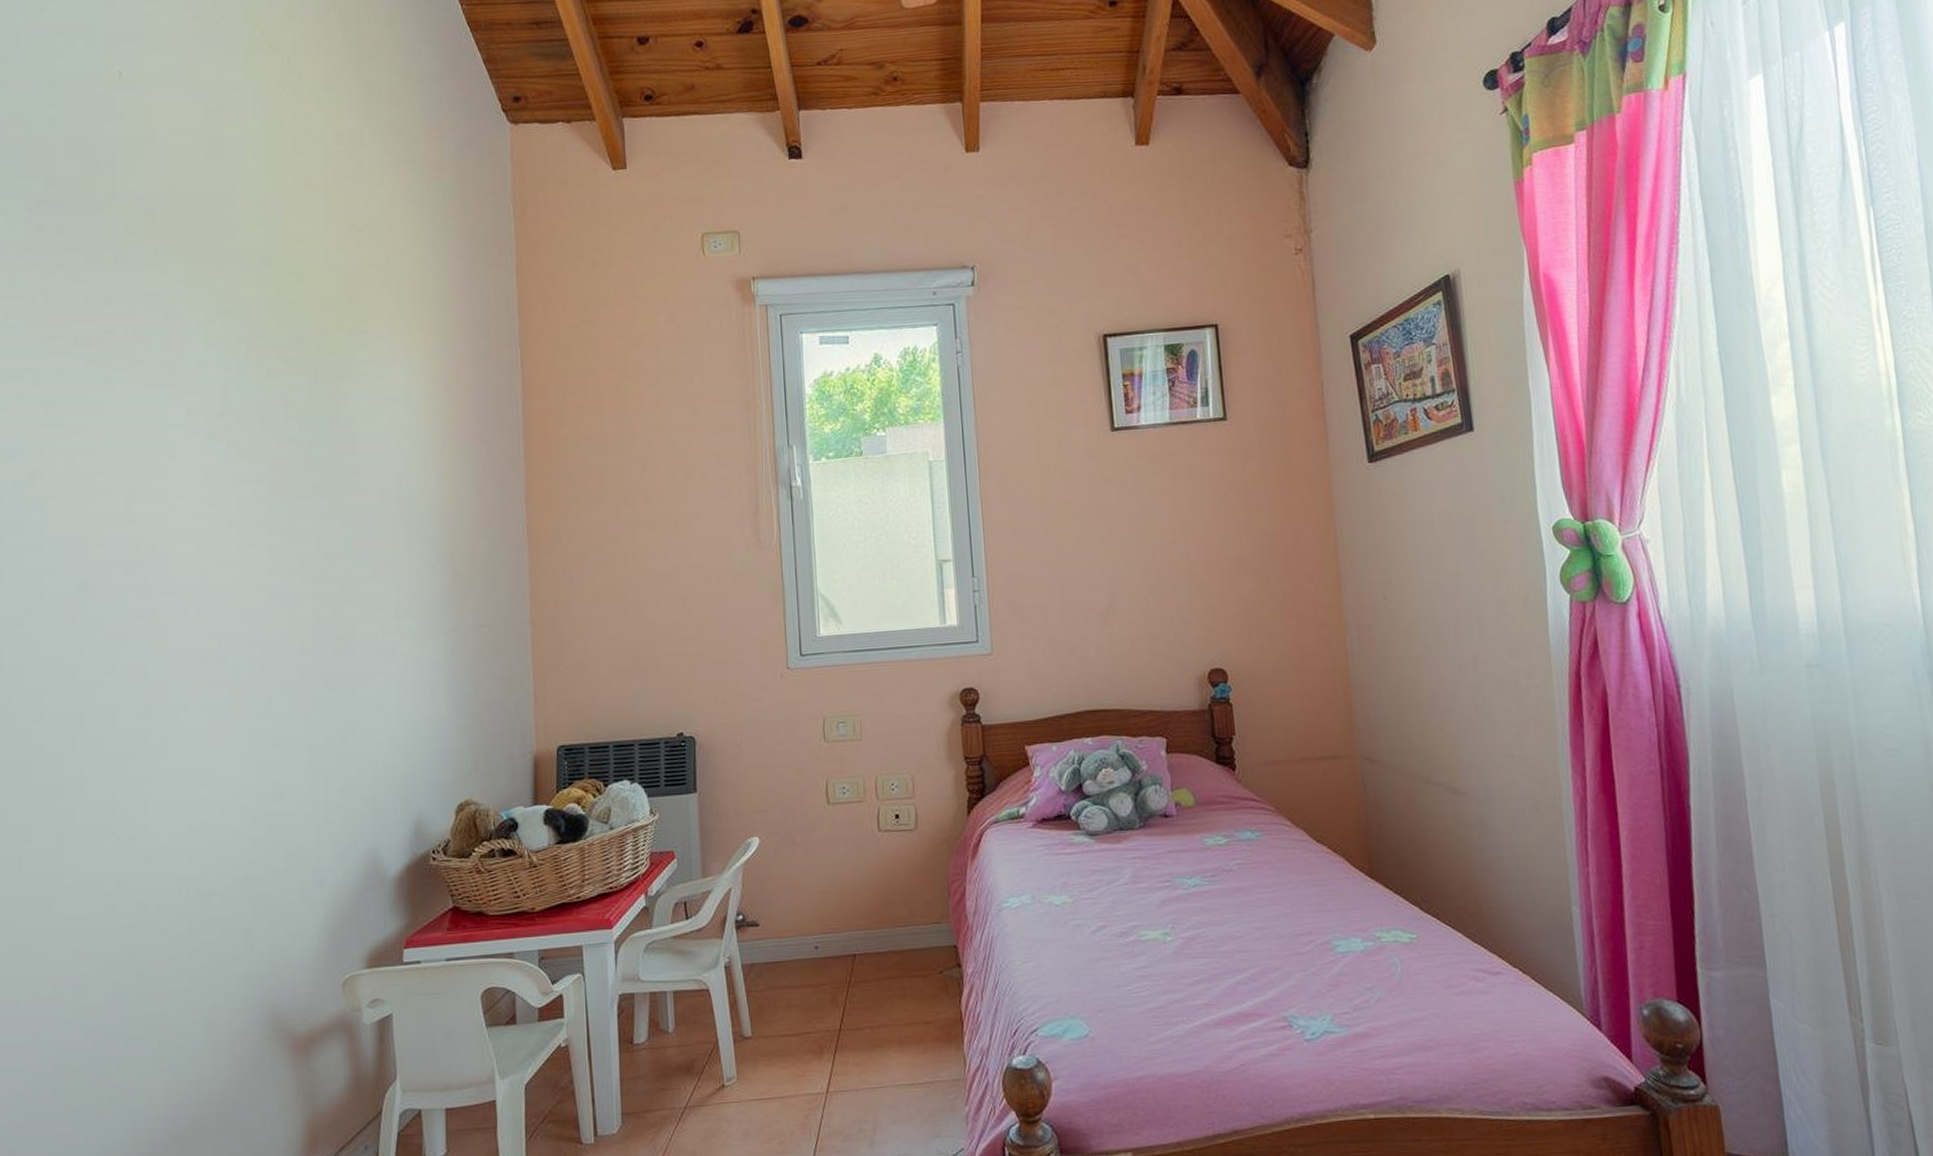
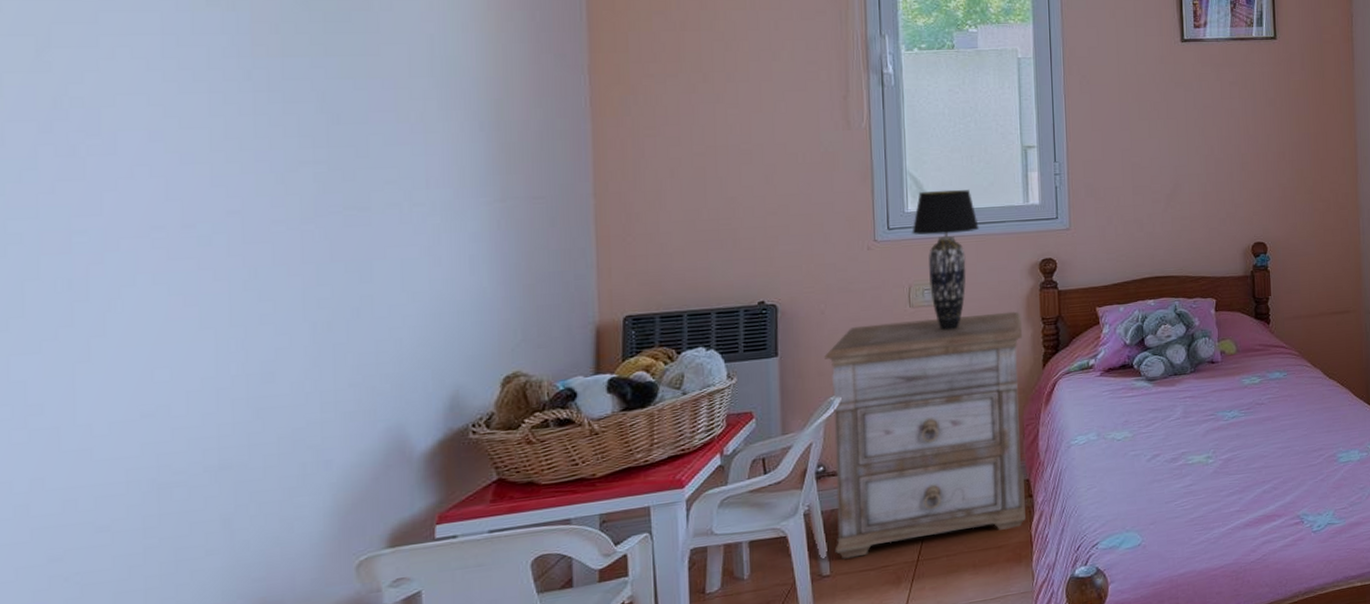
nightstand: none [741,748,954,1020] -> present [824,311,1026,559]
table lamp: none [824,610,894,769] -> present [912,189,979,331]

